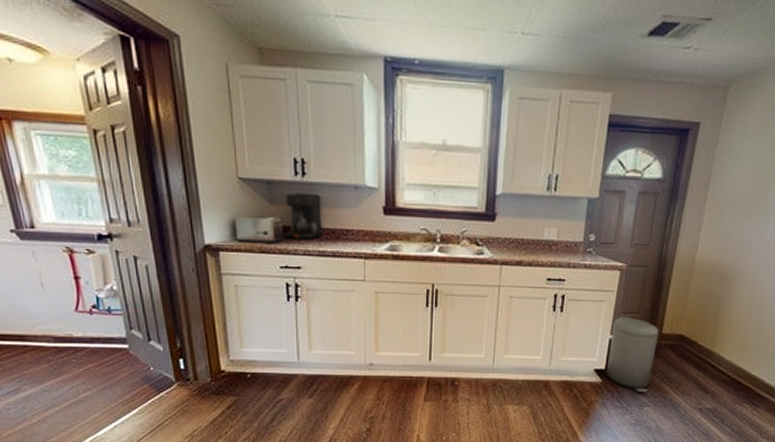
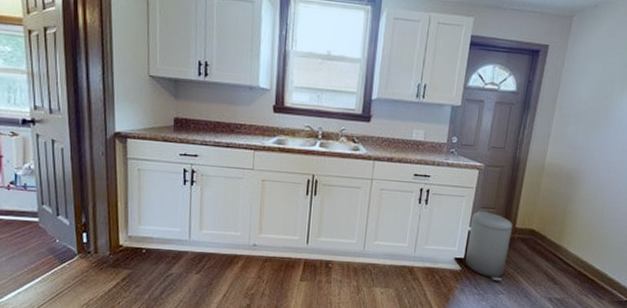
toaster: present [234,214,285,244] -> none [143,107,186,134]
coffee maker: present [283,193,323,240] -> none [184,91,220,132]

